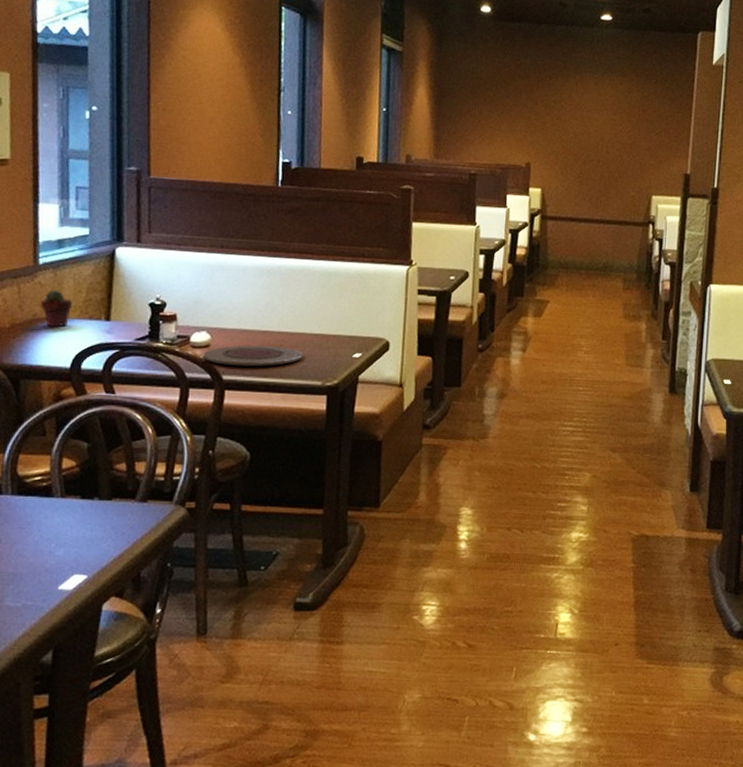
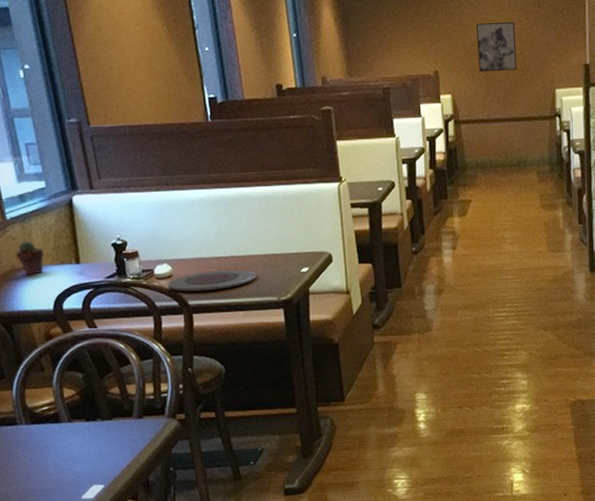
wall art: none [573,120,616,172] -> present [476,21,517,72]

